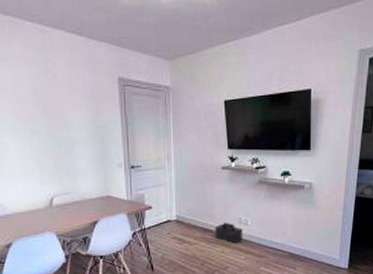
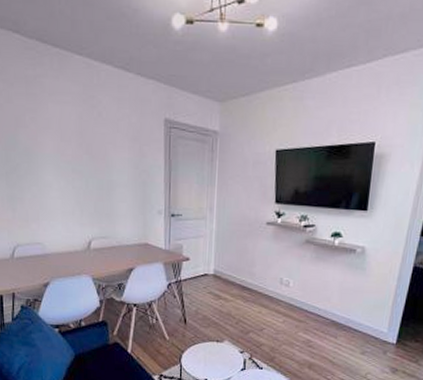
speaker: present [215,222,243,244] -> none [253,281,283,305]

